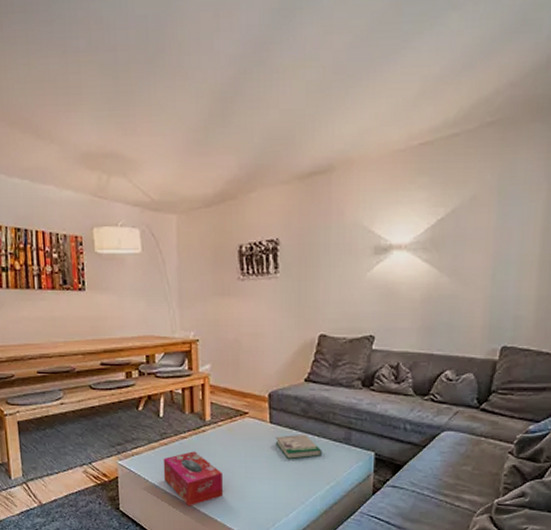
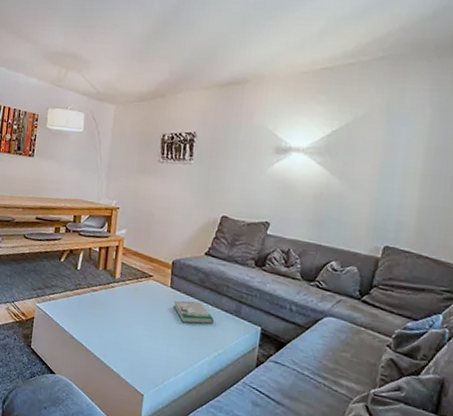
tissue box: present [163,451,223,507] -> none [72,303,123,354]

